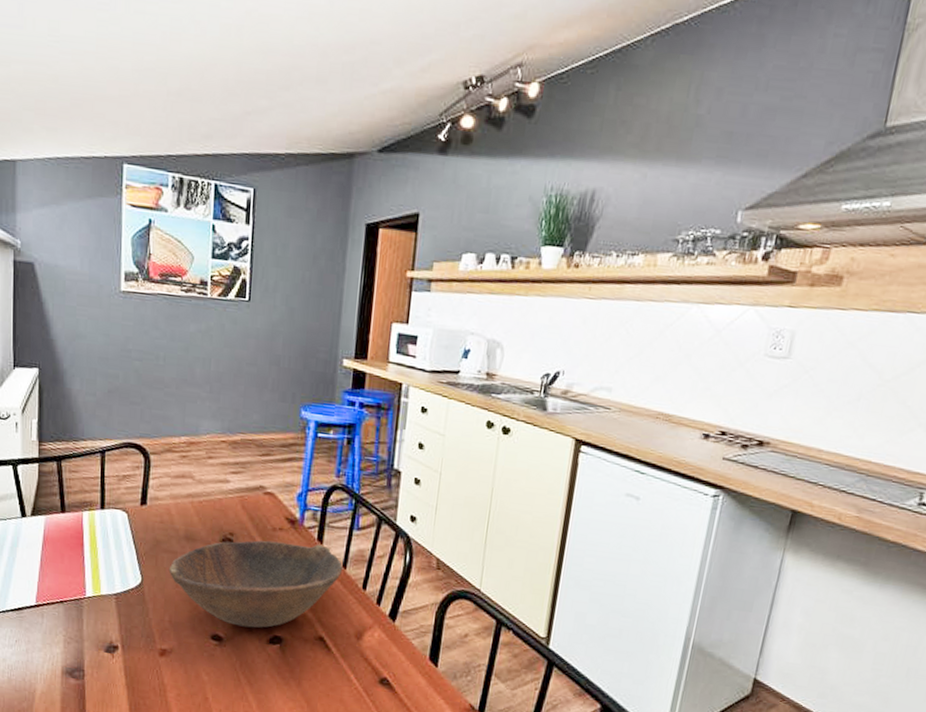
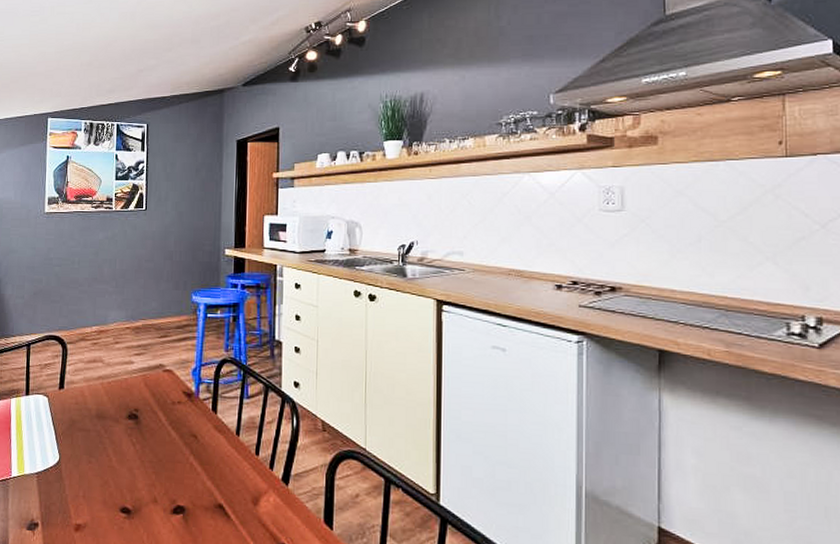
bowl: present [168,540,343,628] -> none [82,414,236,499]

